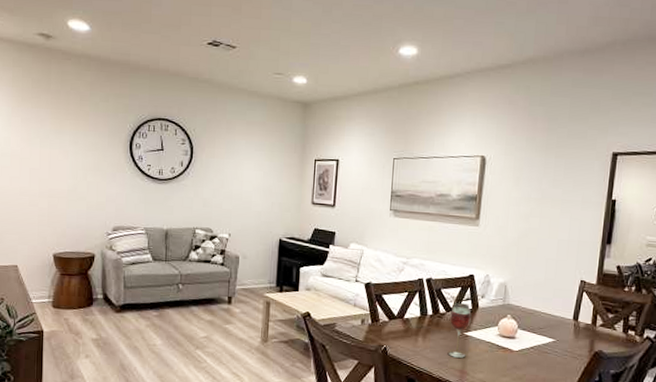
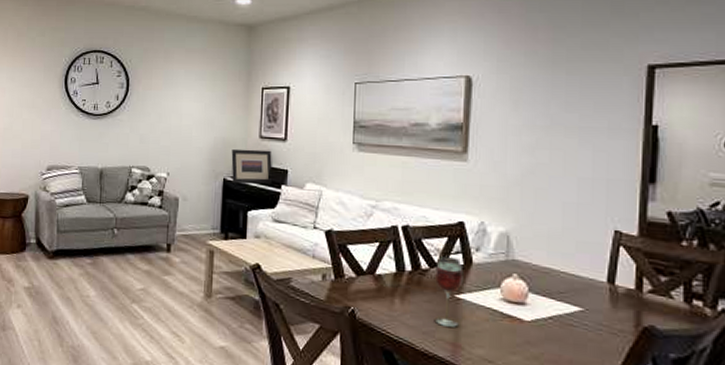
picture frame: none [286,213,323,244] -> present [231,148,273,184]

